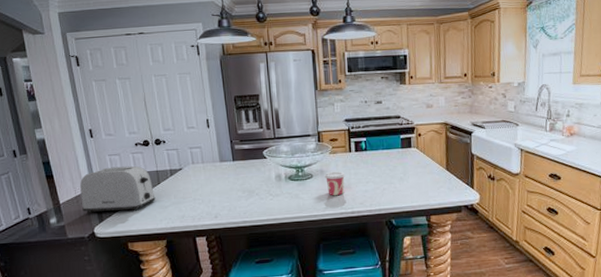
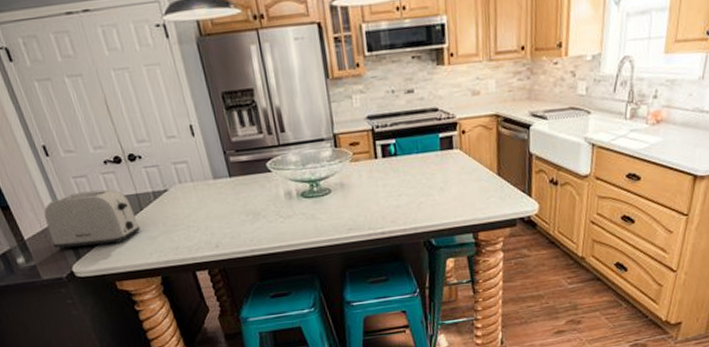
cup: present [324,171,346,196] -> none [345,183,372,215]

